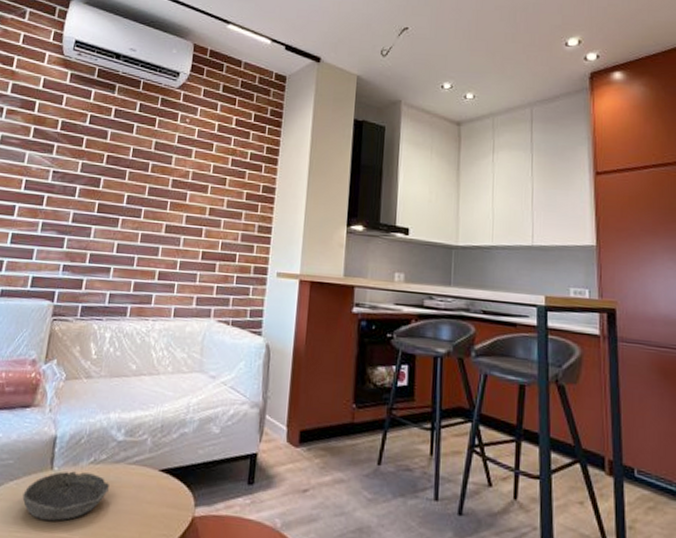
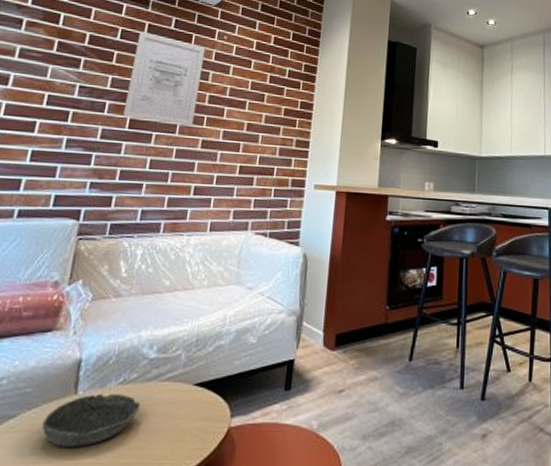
wall art: none [92,115,169,211] -> present [122,30,206,127]

